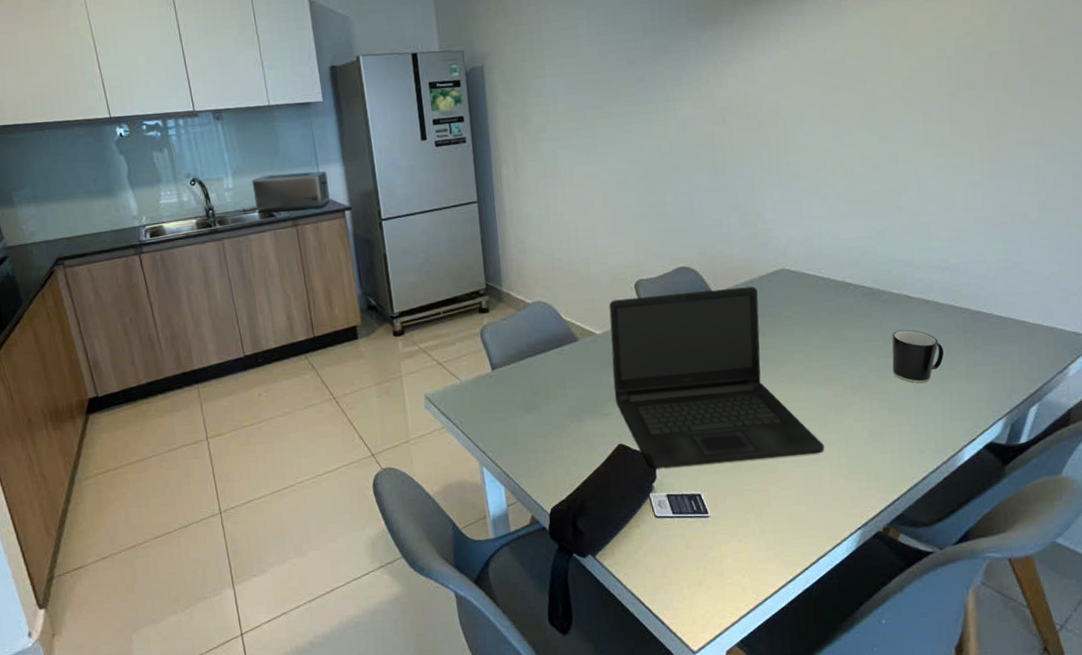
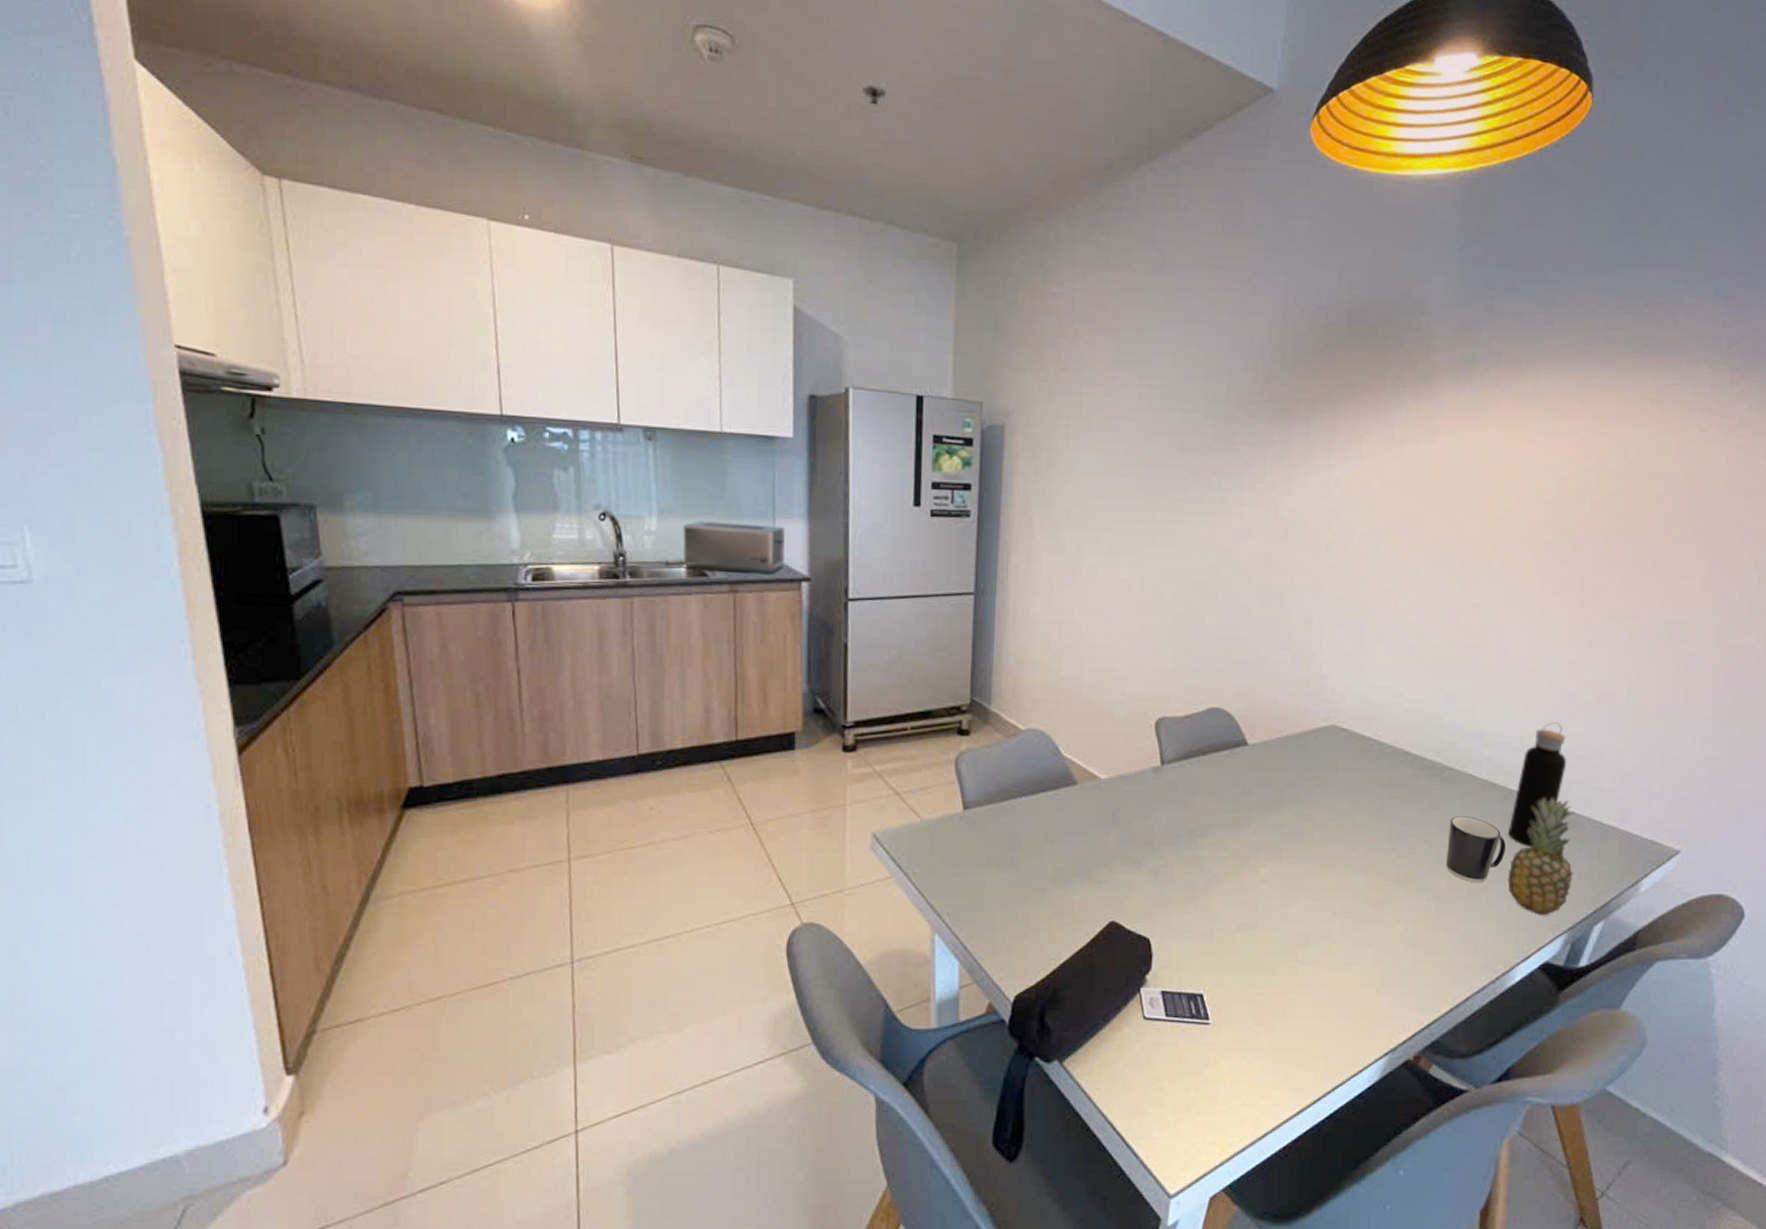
laptop: present [609,286,825,470] -> none [1113,738,1358,958]
water bottle: none [944,243,991,349] -> present [1508,722,1567,846]
fruit: none [948,306,1007,404] -> present [1507,798,1575,915]

